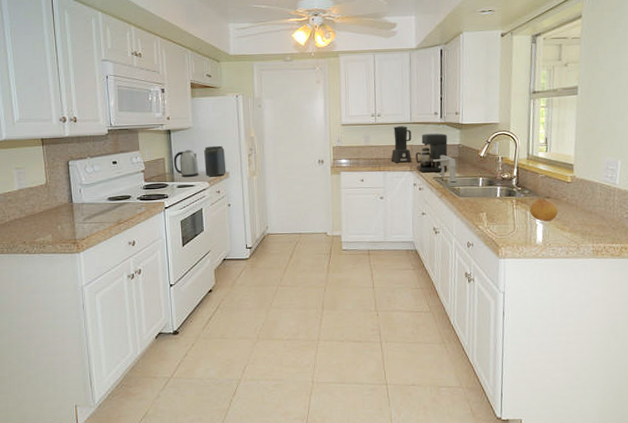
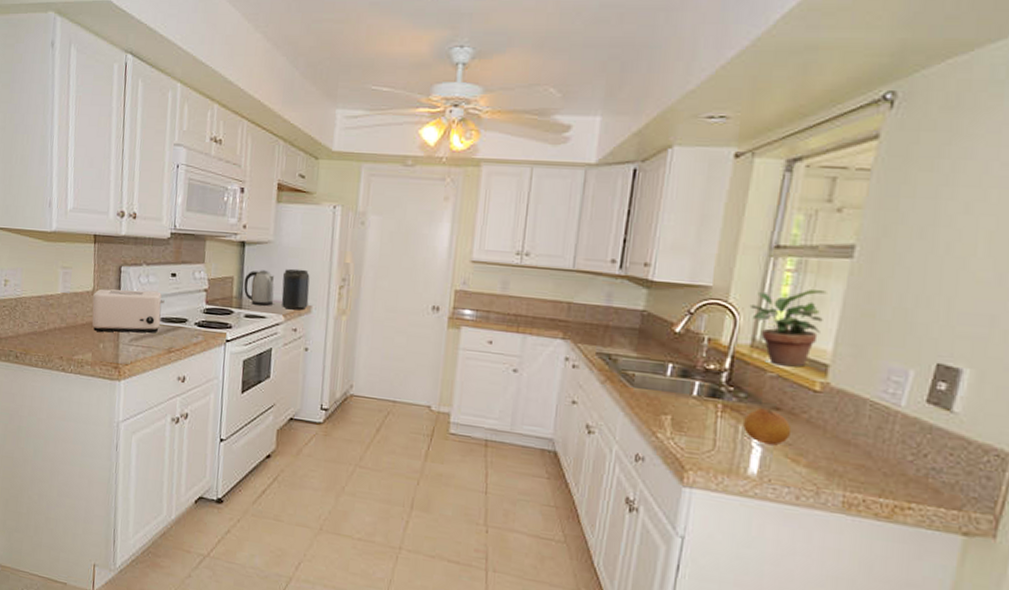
toaster: none [47,177,110,216] -> present [91,288,165,333]
blender: present [391,125,412,163] -> none [536,272,572,327]
coffee maker: present [415,133,448,173] -> none [572,288,626,348]
paper towel holder: present [433,155,457,182] -> none [599,322,635,364]
potted plant: none [523,117,566,169] -> present [749,289,827,367]

